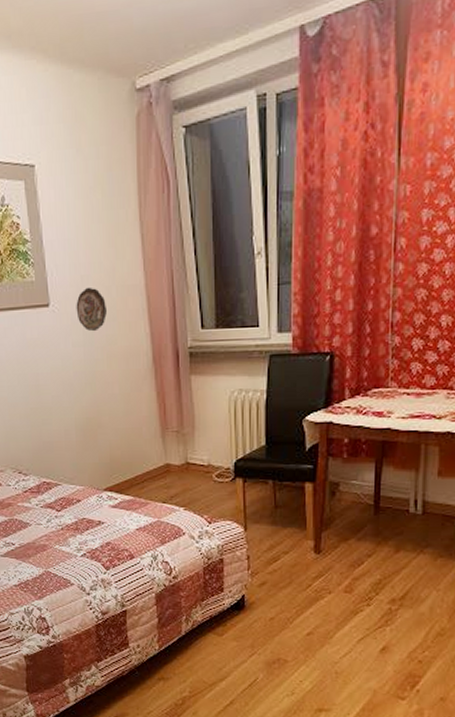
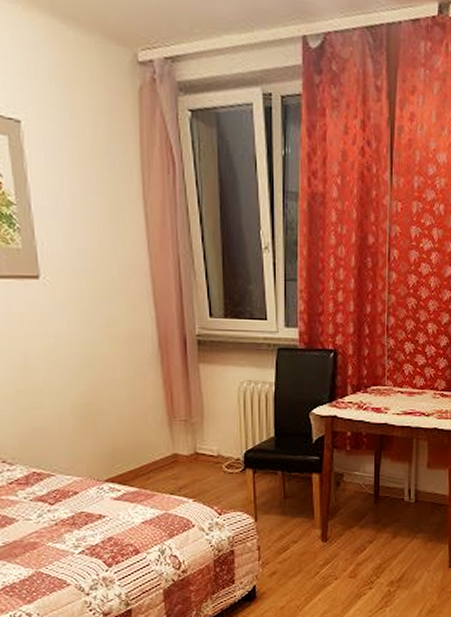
decorative plate: present [76,287,107,332] -> none [71,262,107,311]

